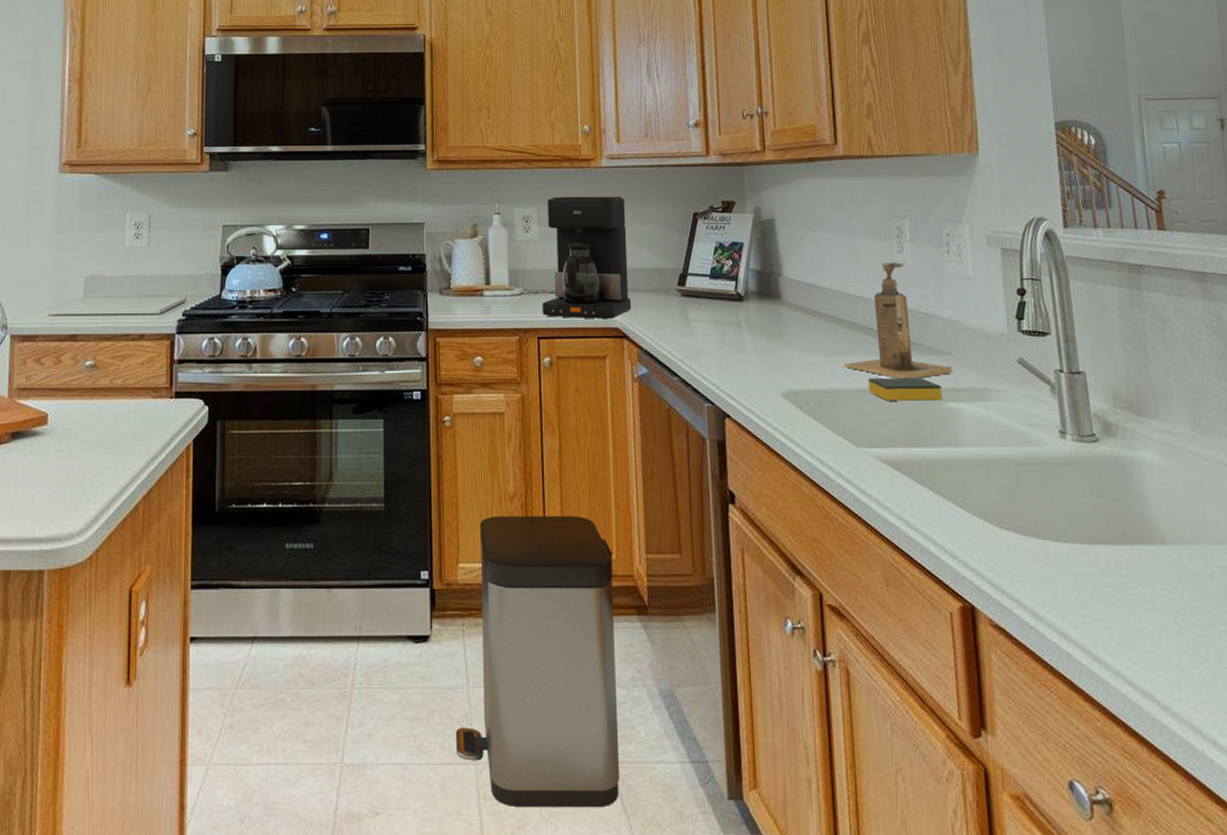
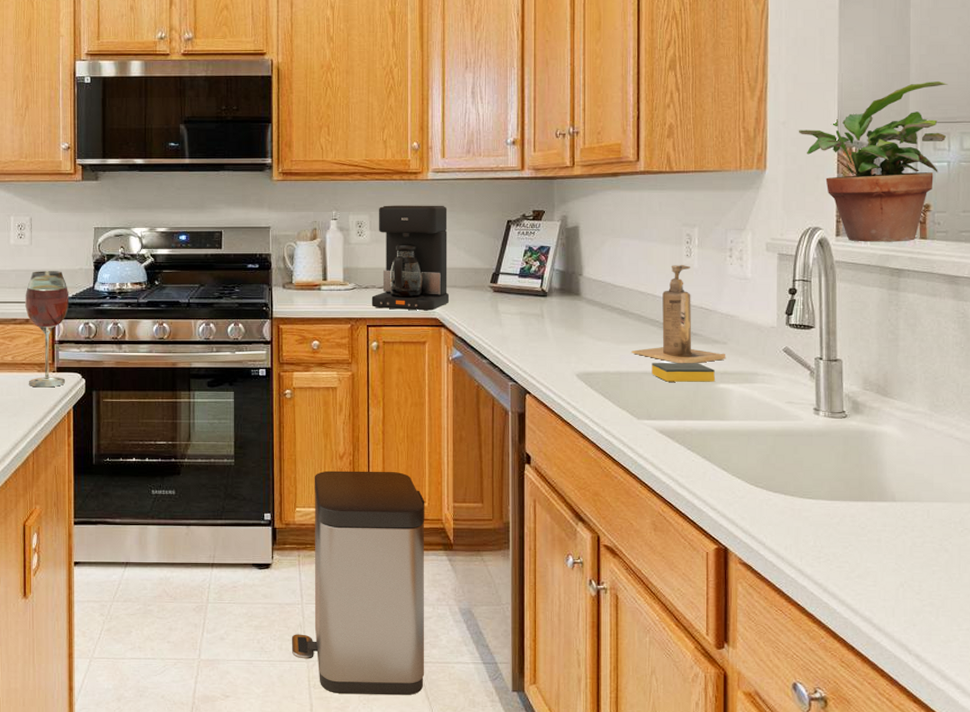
wineglass: none [140,277,192,417] -> present [25,271,70,388]
potted plant: none [1011,54,1173,234] -> present [799,82,948,242]

